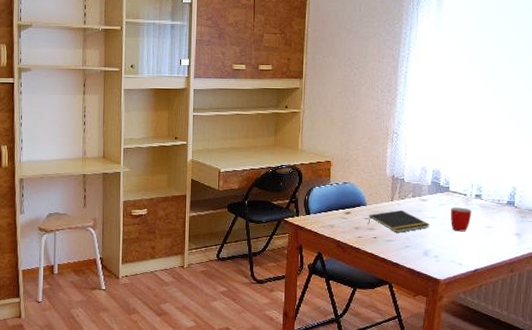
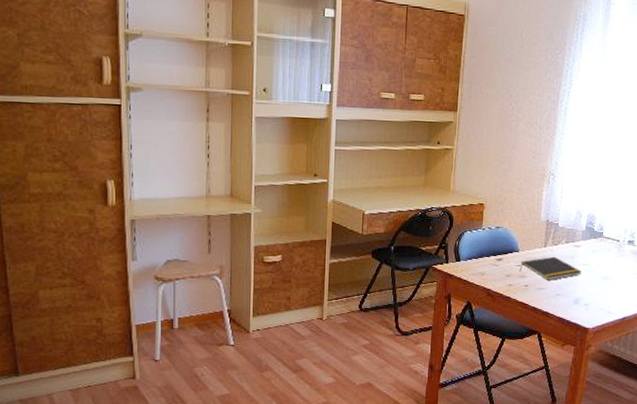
mug: present [451,207,472,232] -> none [602,253,624,279]

